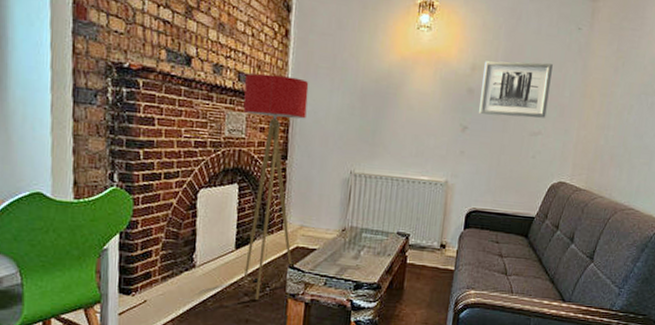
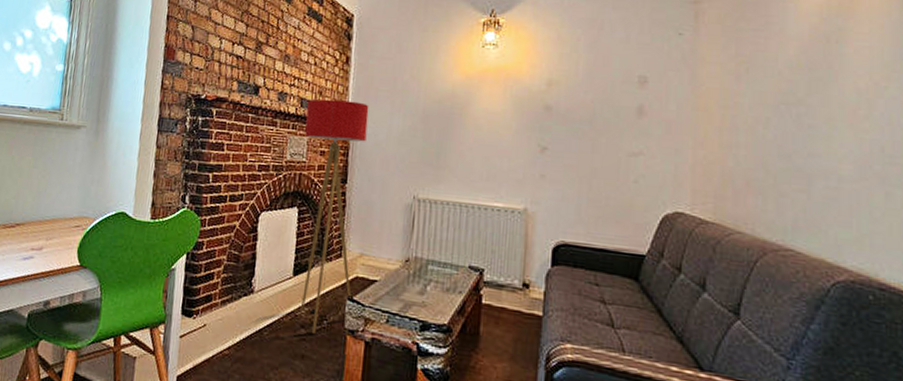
wall art: present [479,61,553,118] -> none [560,74,650,136]

